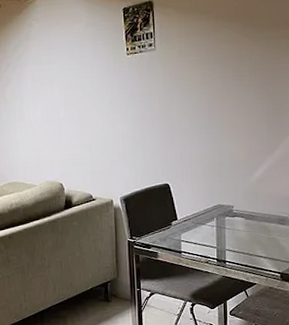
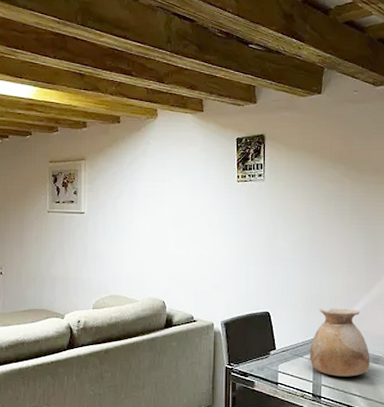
vase: none [212,172,276,240] -> present [309,308,370,377]

